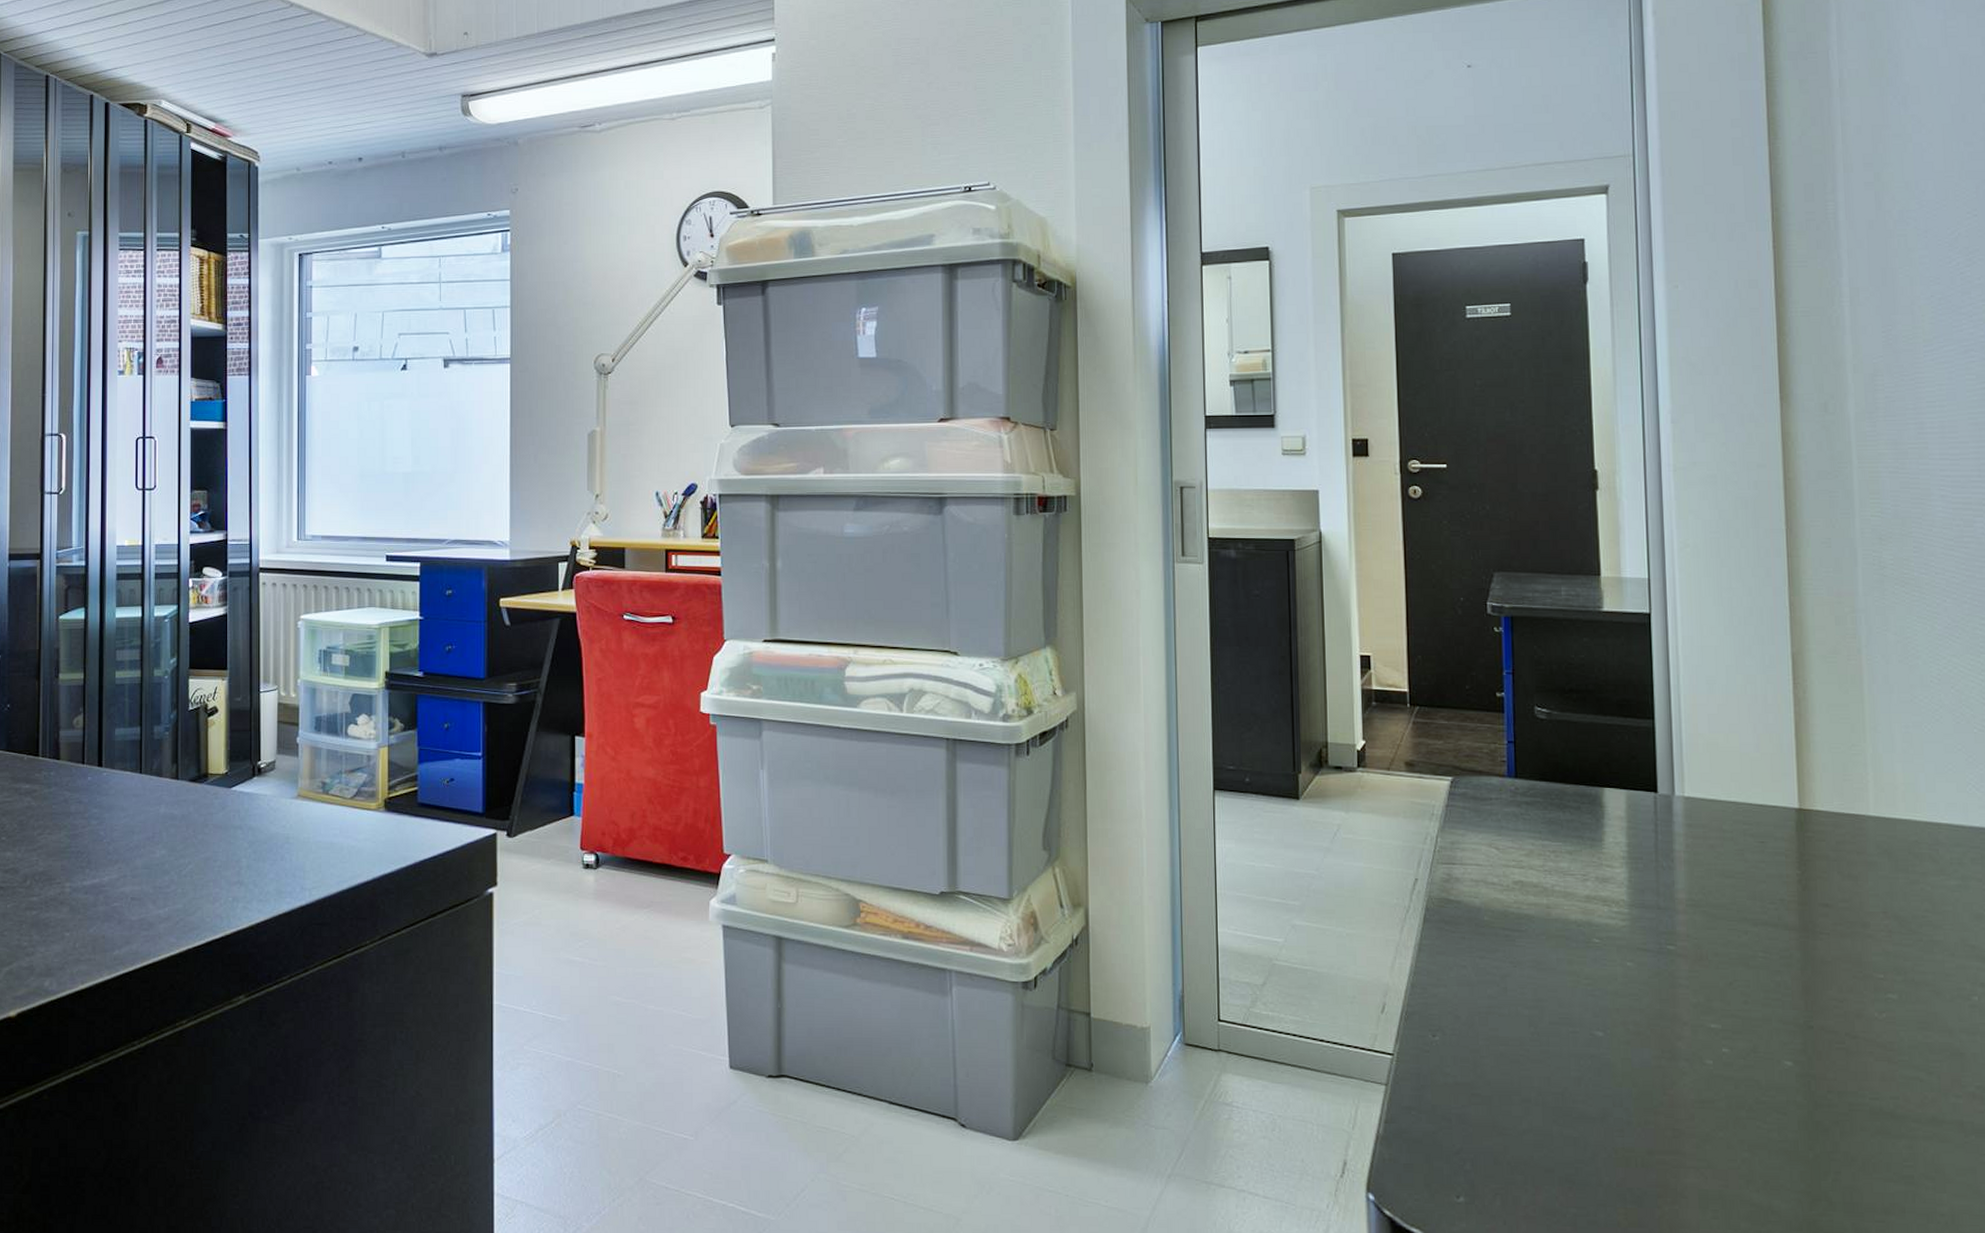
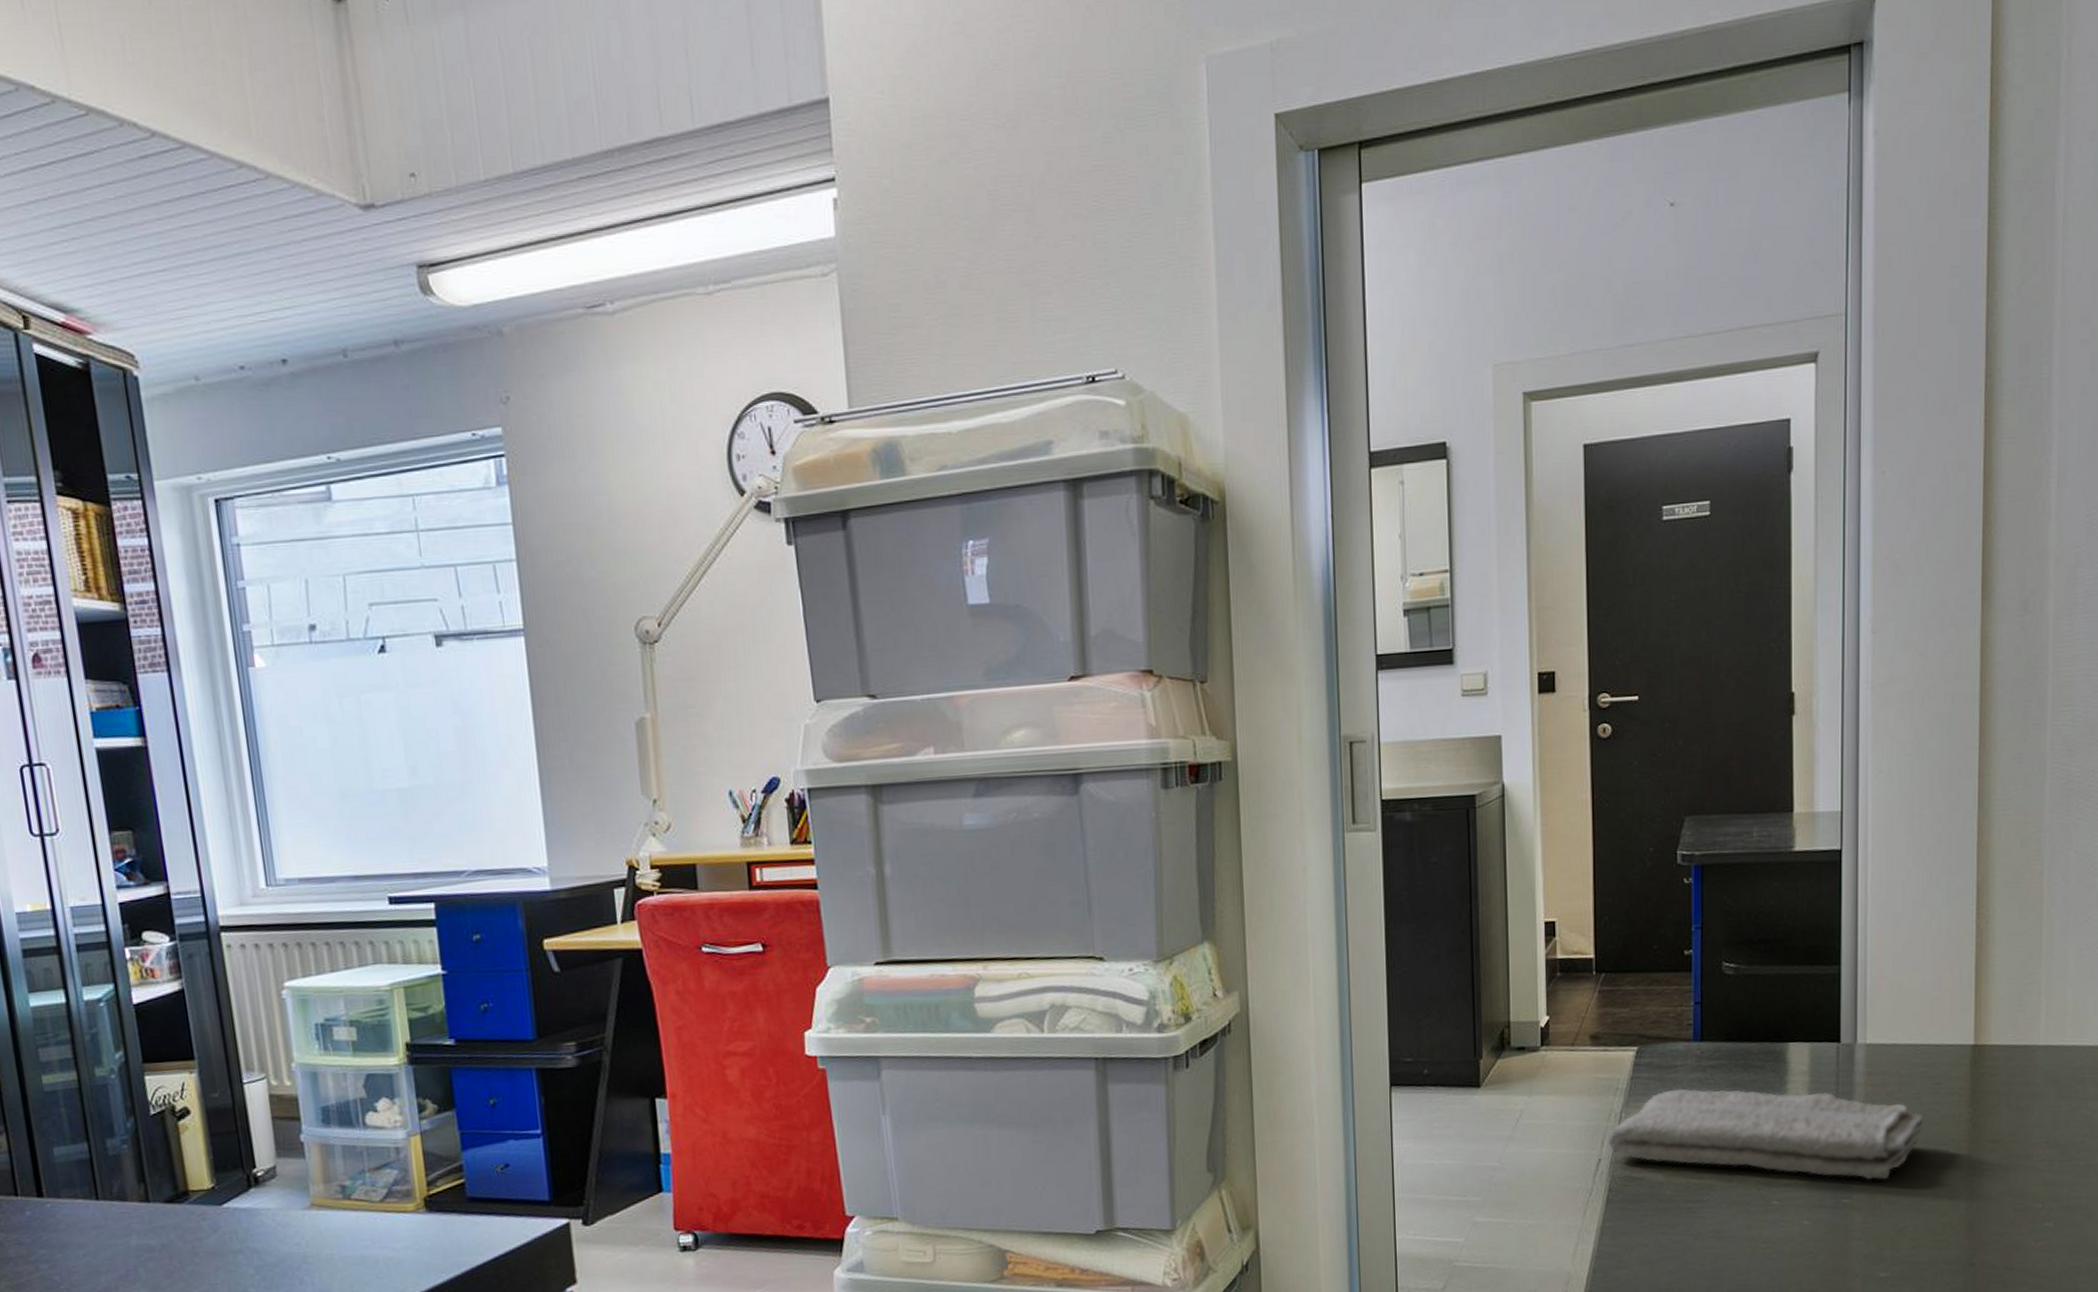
washcloth: none [1425,820,1749,931] -> present [1609,1088,1924,1180]

